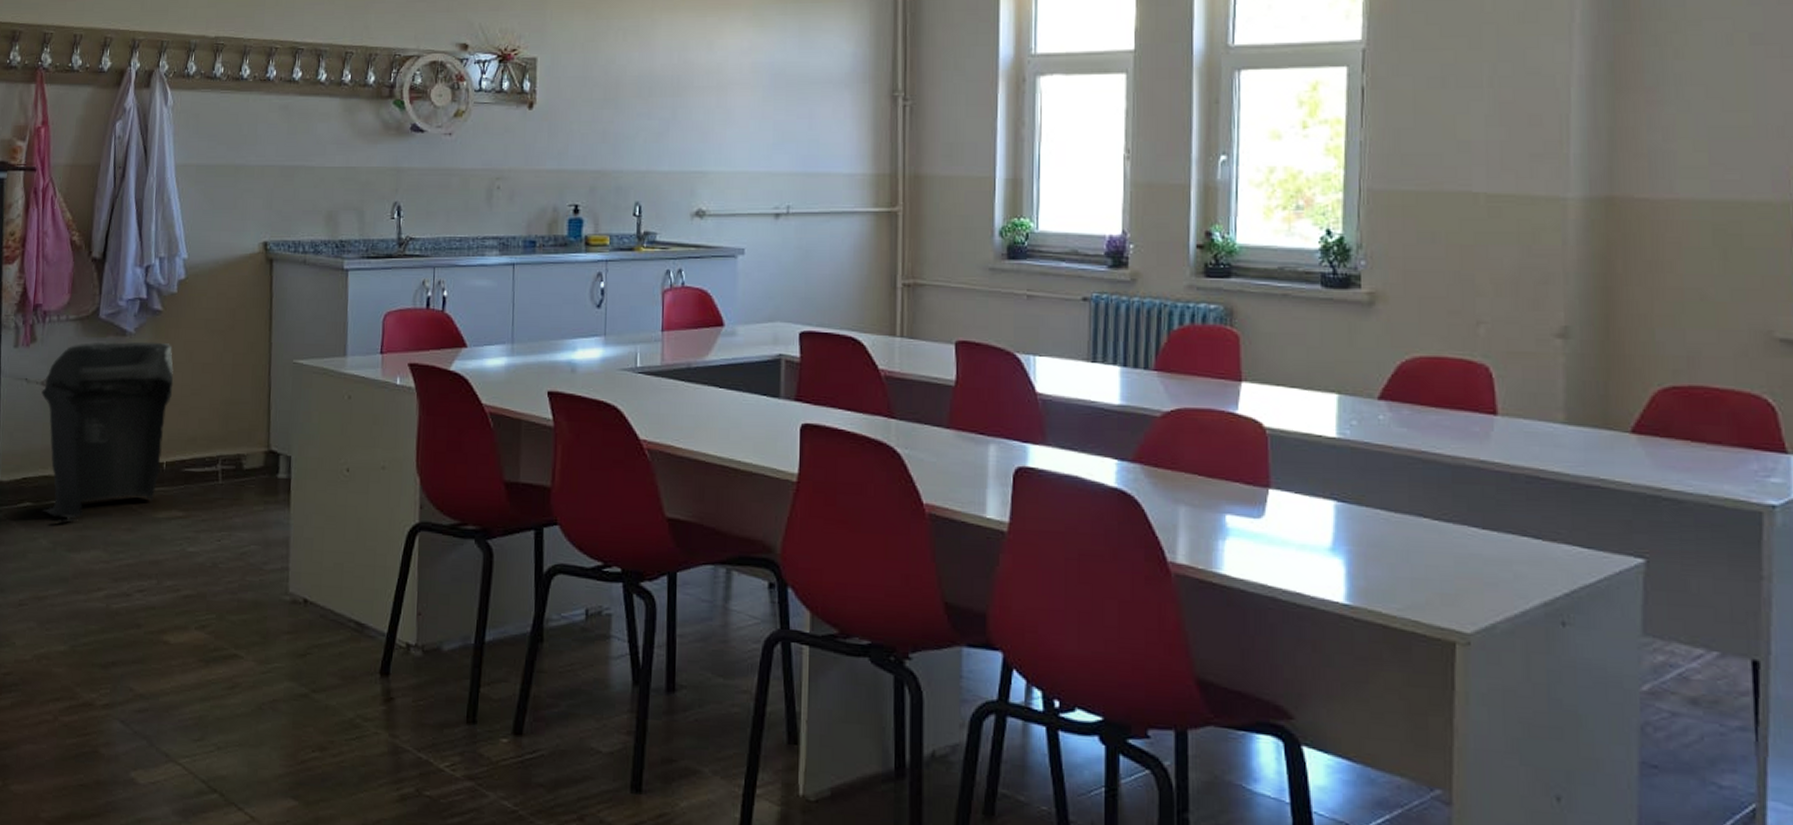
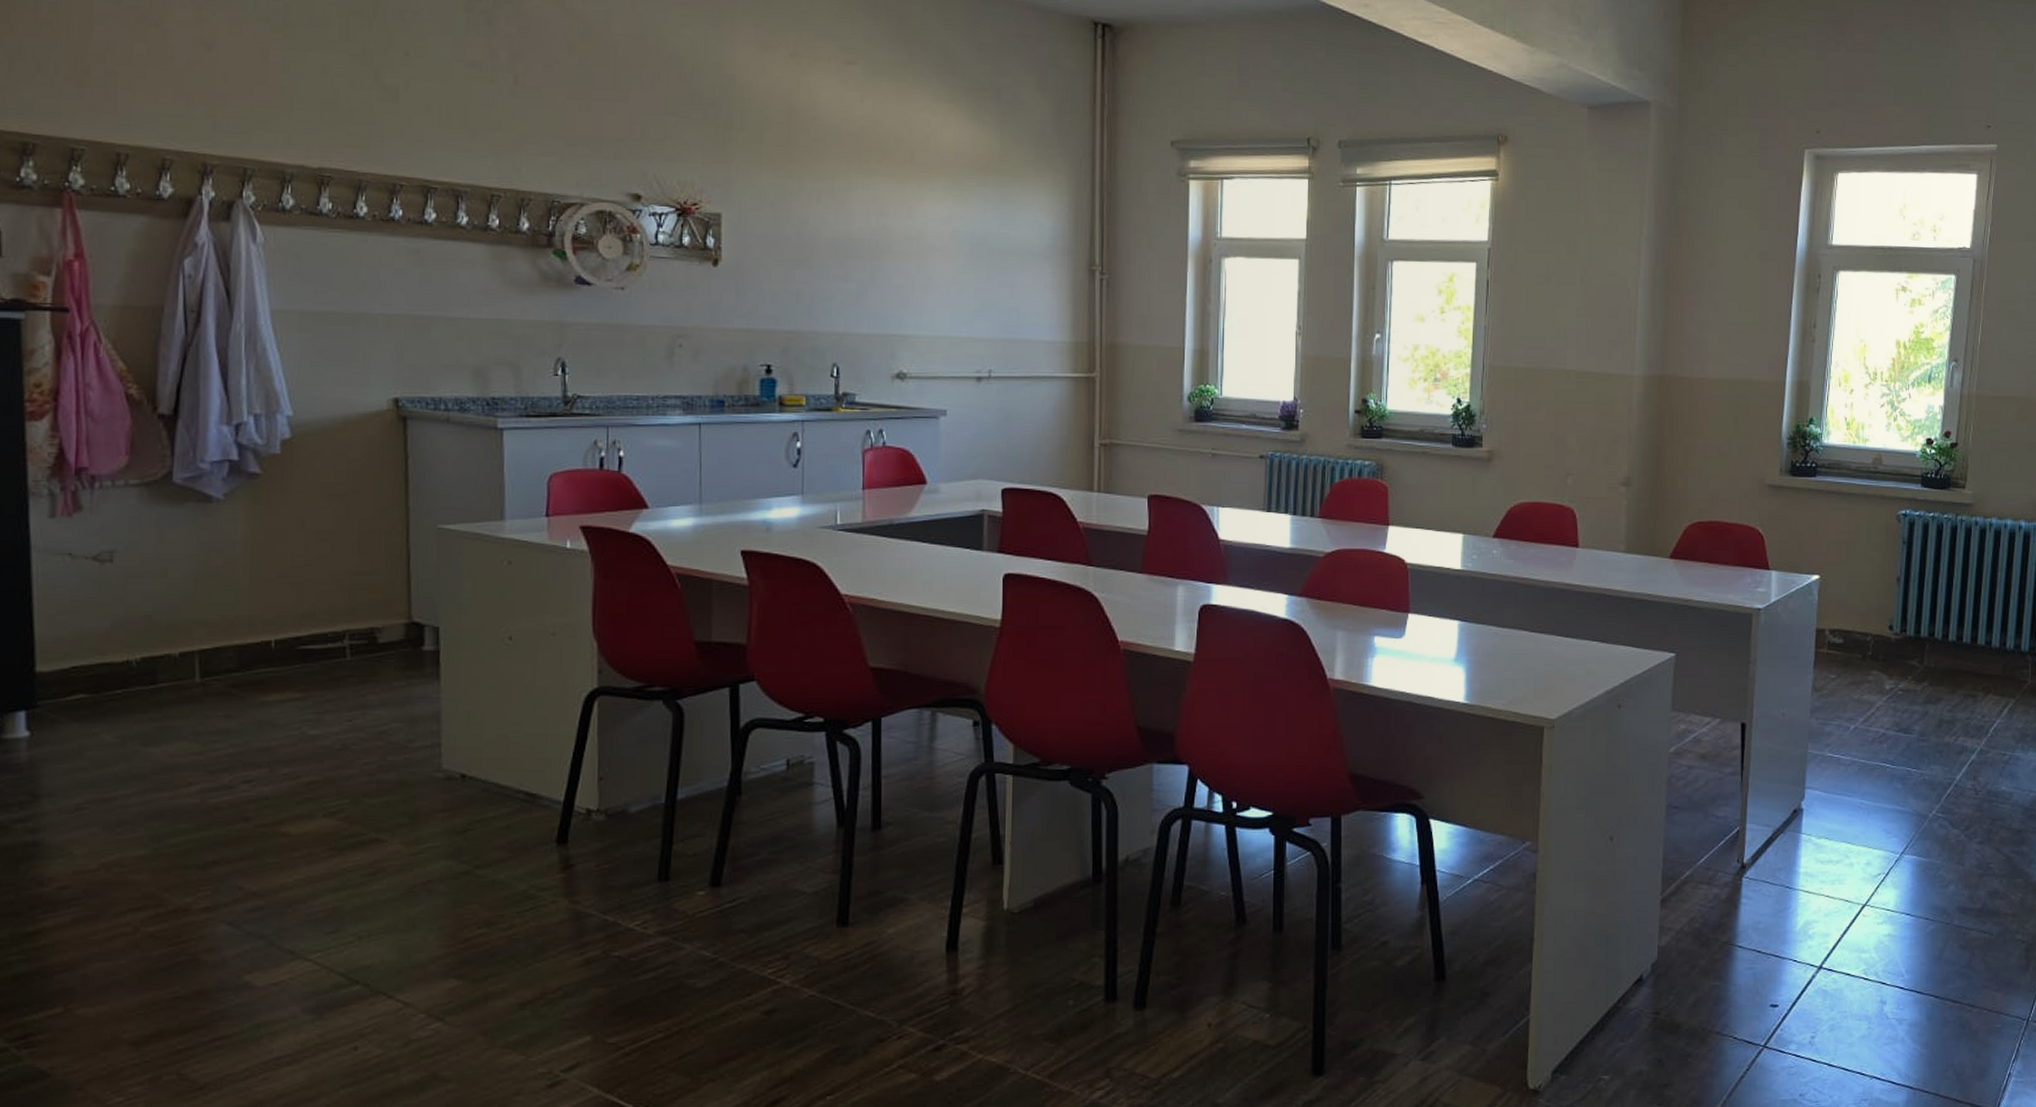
trash can: present [41,341,174,523] -> none [93,508,281,714]

